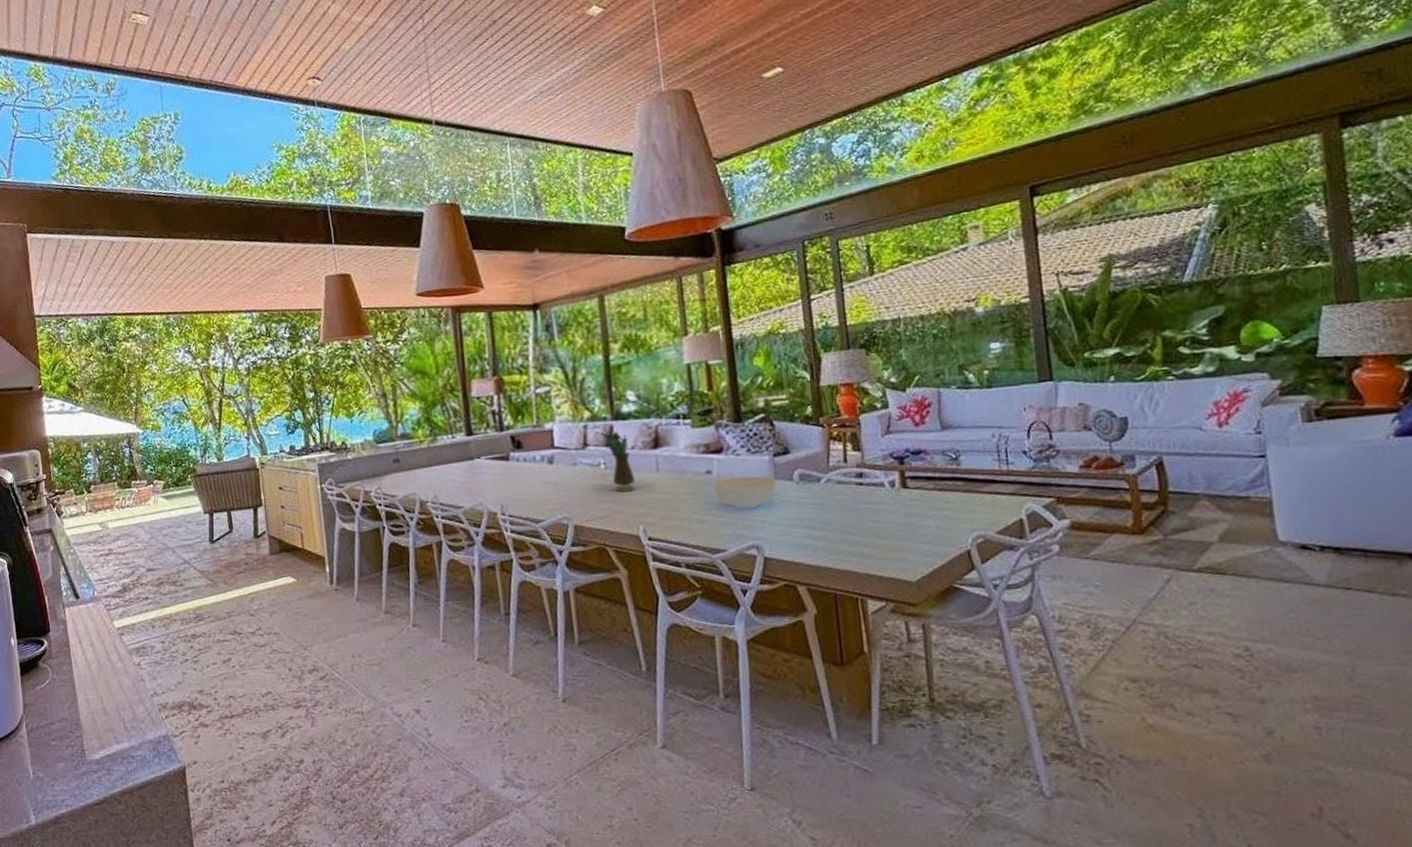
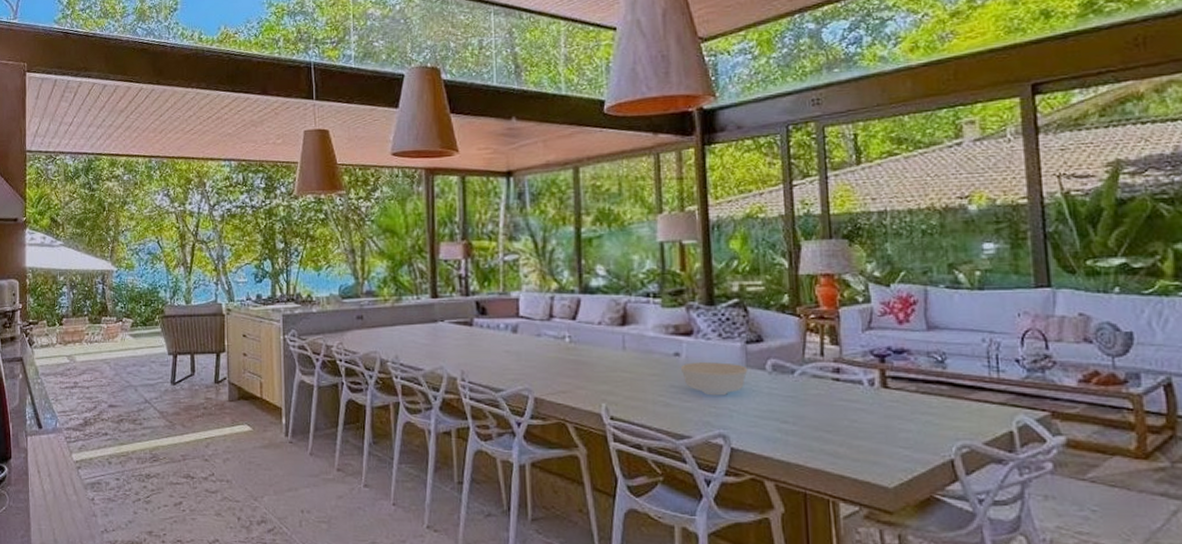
vase: present [603,430,636,493] -> none [570,303,601,368]

